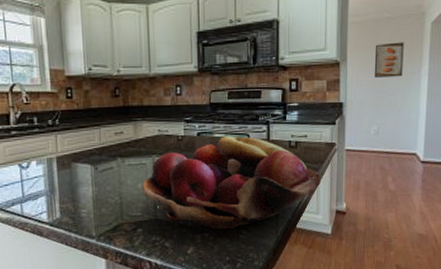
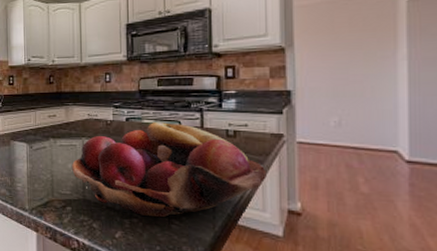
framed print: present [374,42,404,78] -> none [329,24,370,63]

